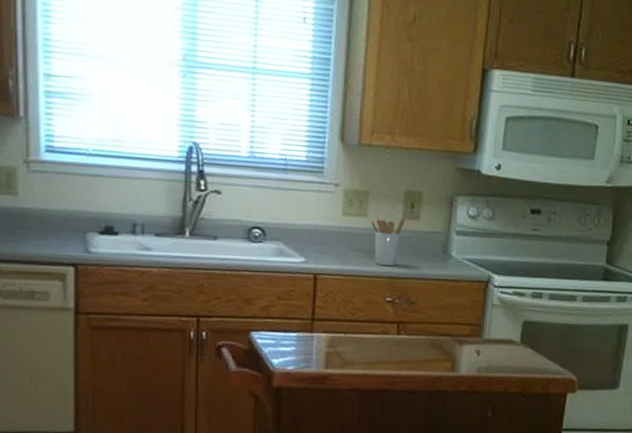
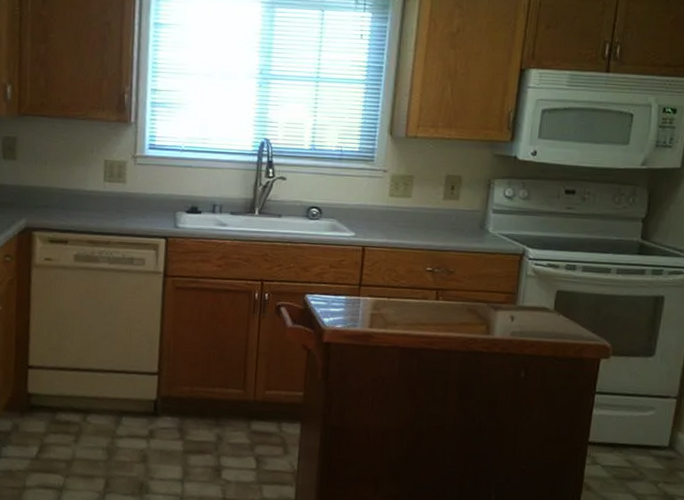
utensil holder: present [371,217,405,266] -> none [414,198,445,240]

